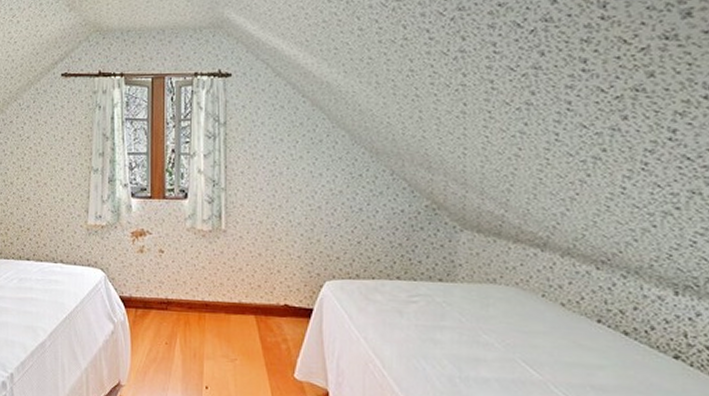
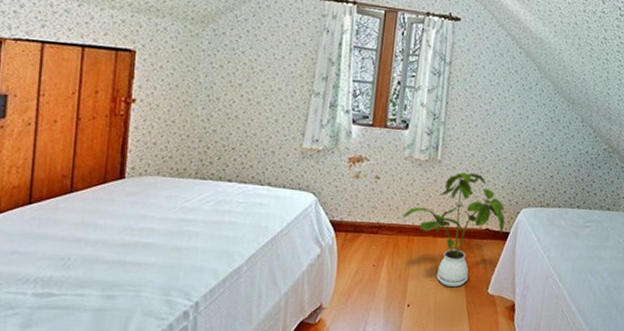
house plant: none [191,242,306,370] -> present [403,173,505,288]

